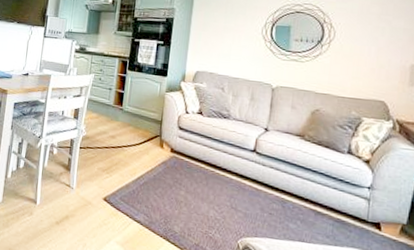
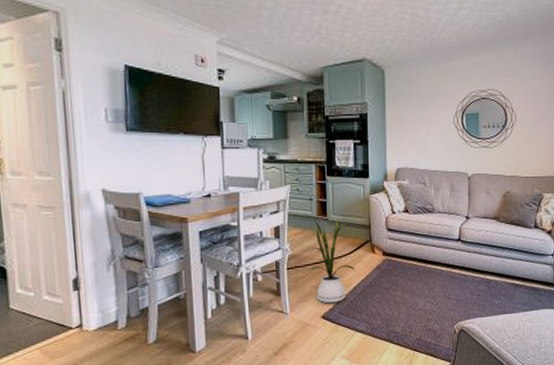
house plant: none [99,100,142,189] -> present [304,212,355,304]

